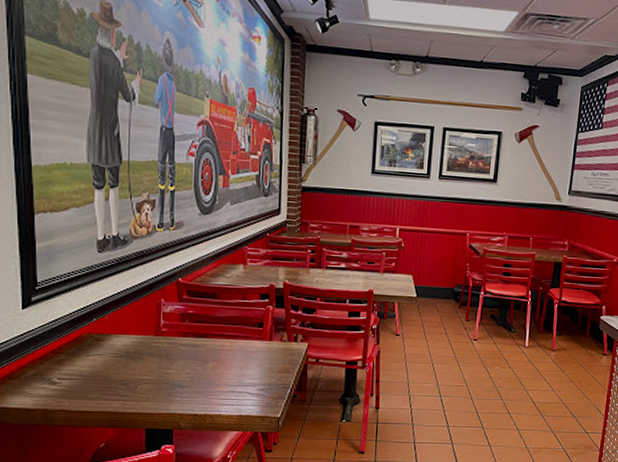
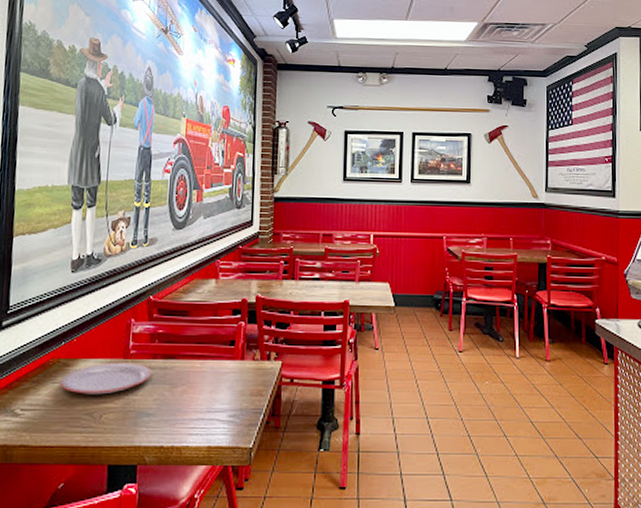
plate: none [95,338,183,368] -> present [60,362,151,395]

